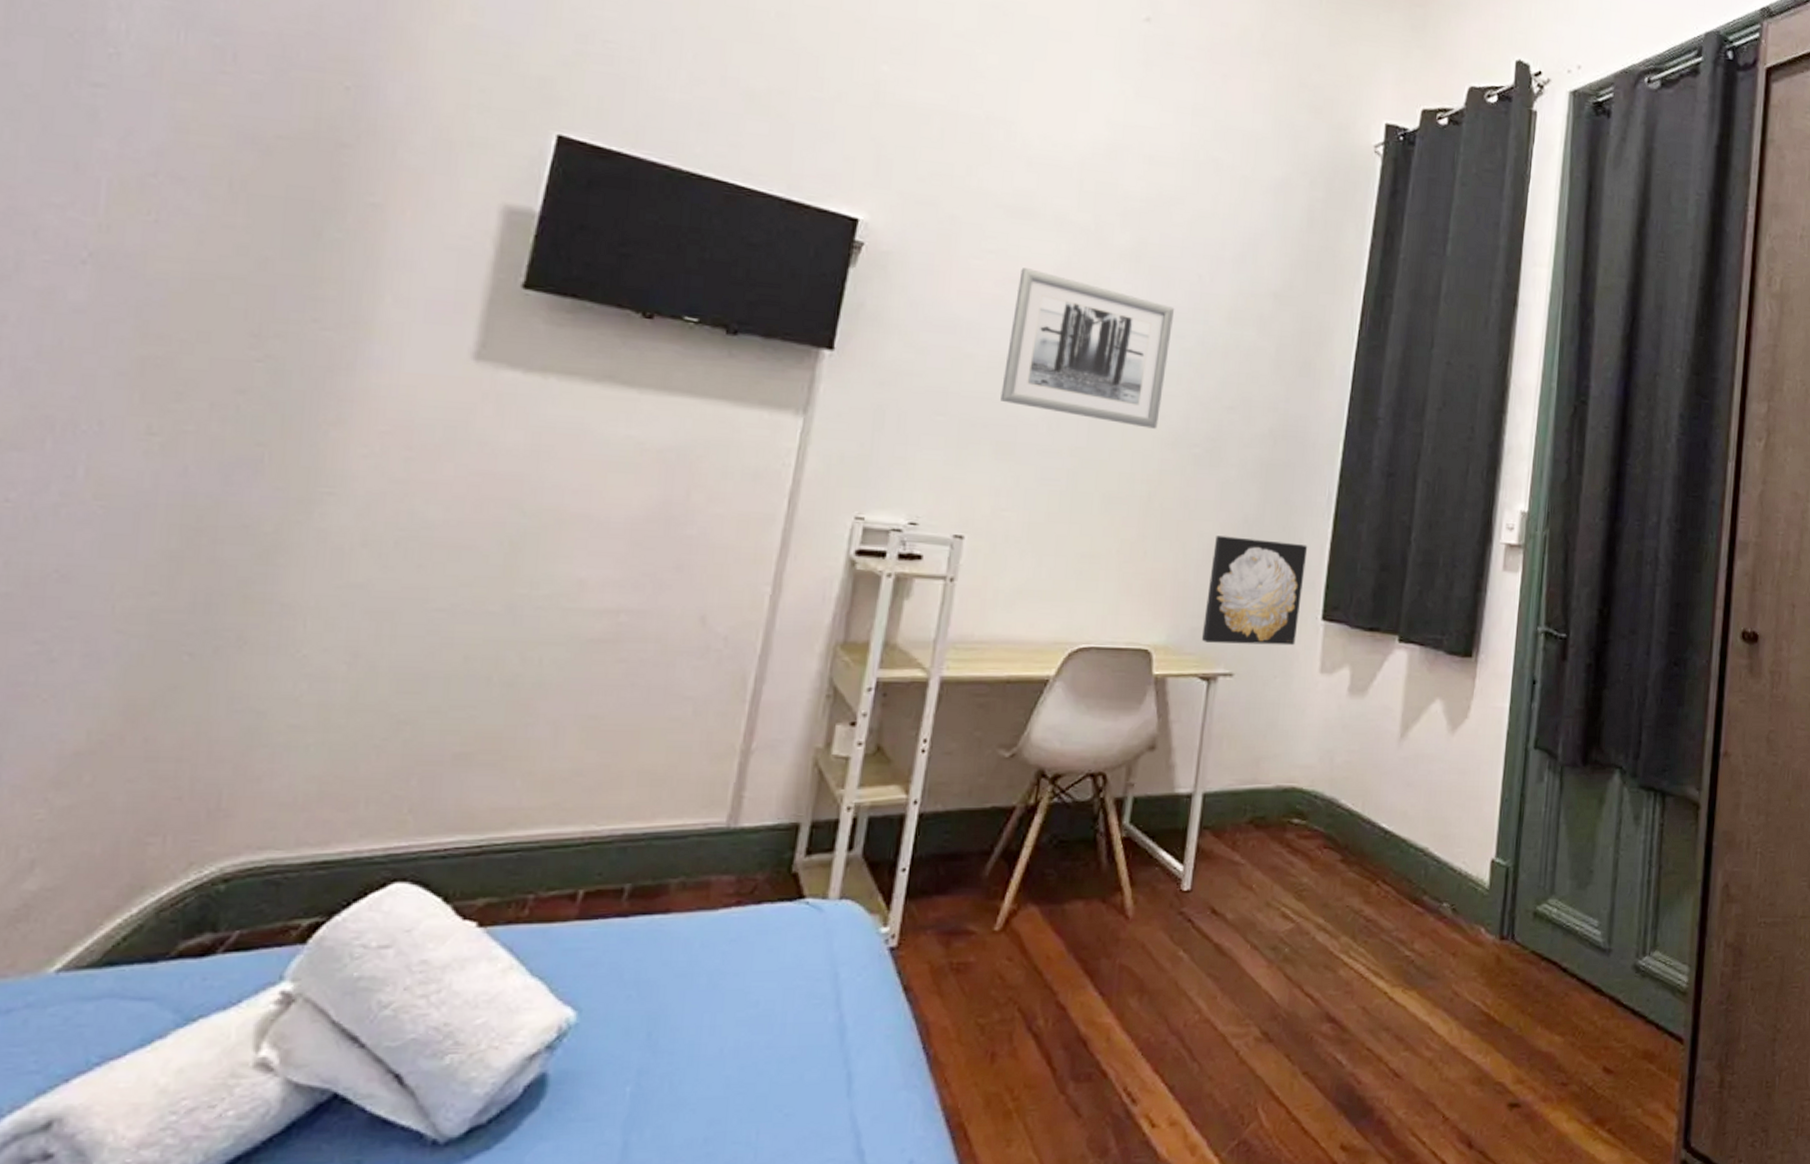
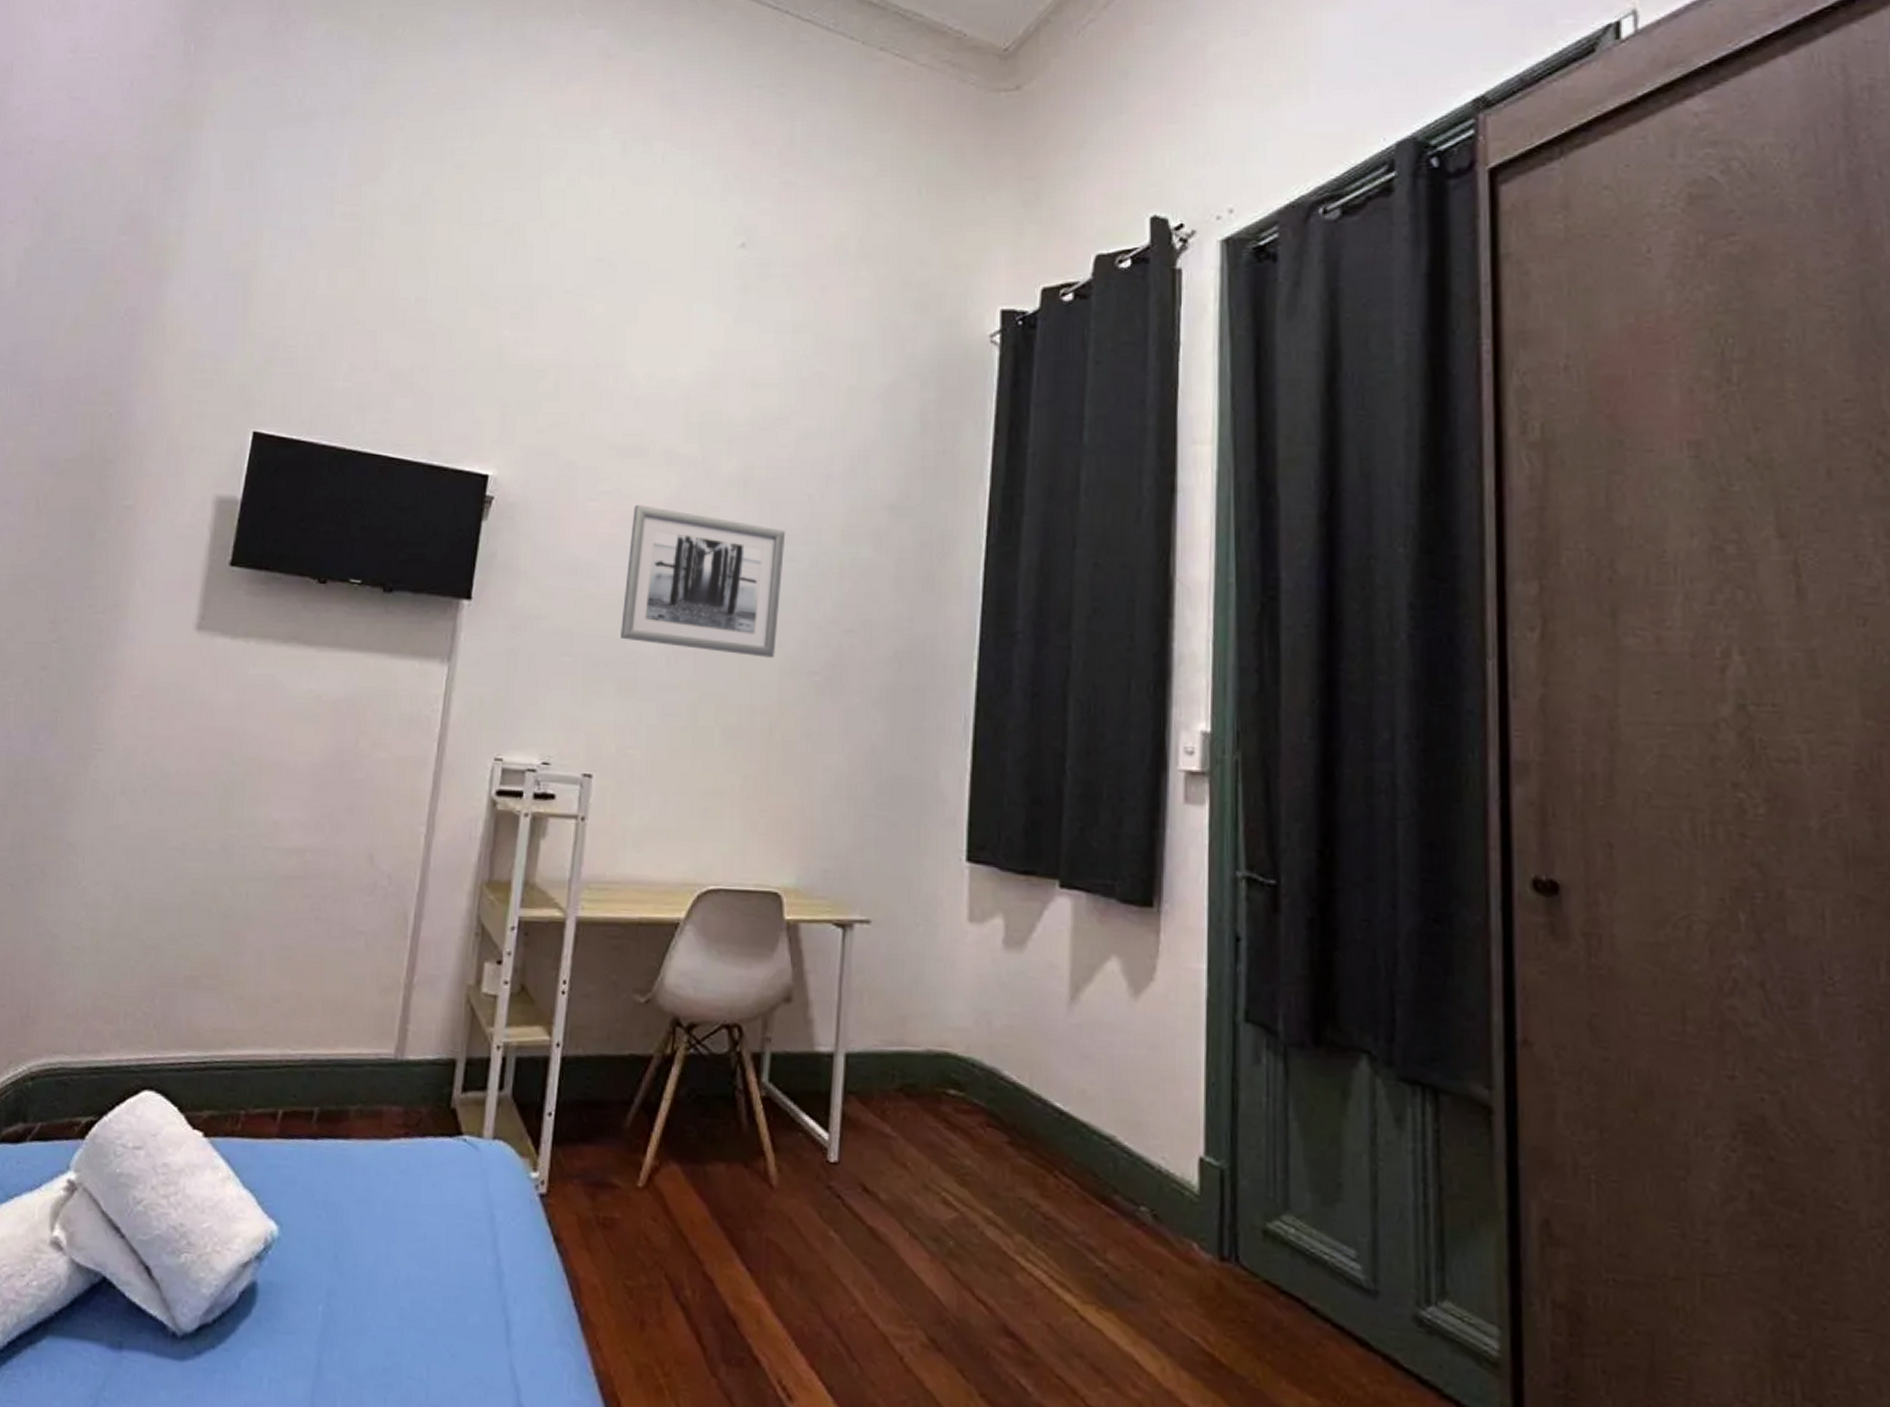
wall art: present [1201,536,1308,646] -> none [833,769,945,890]

